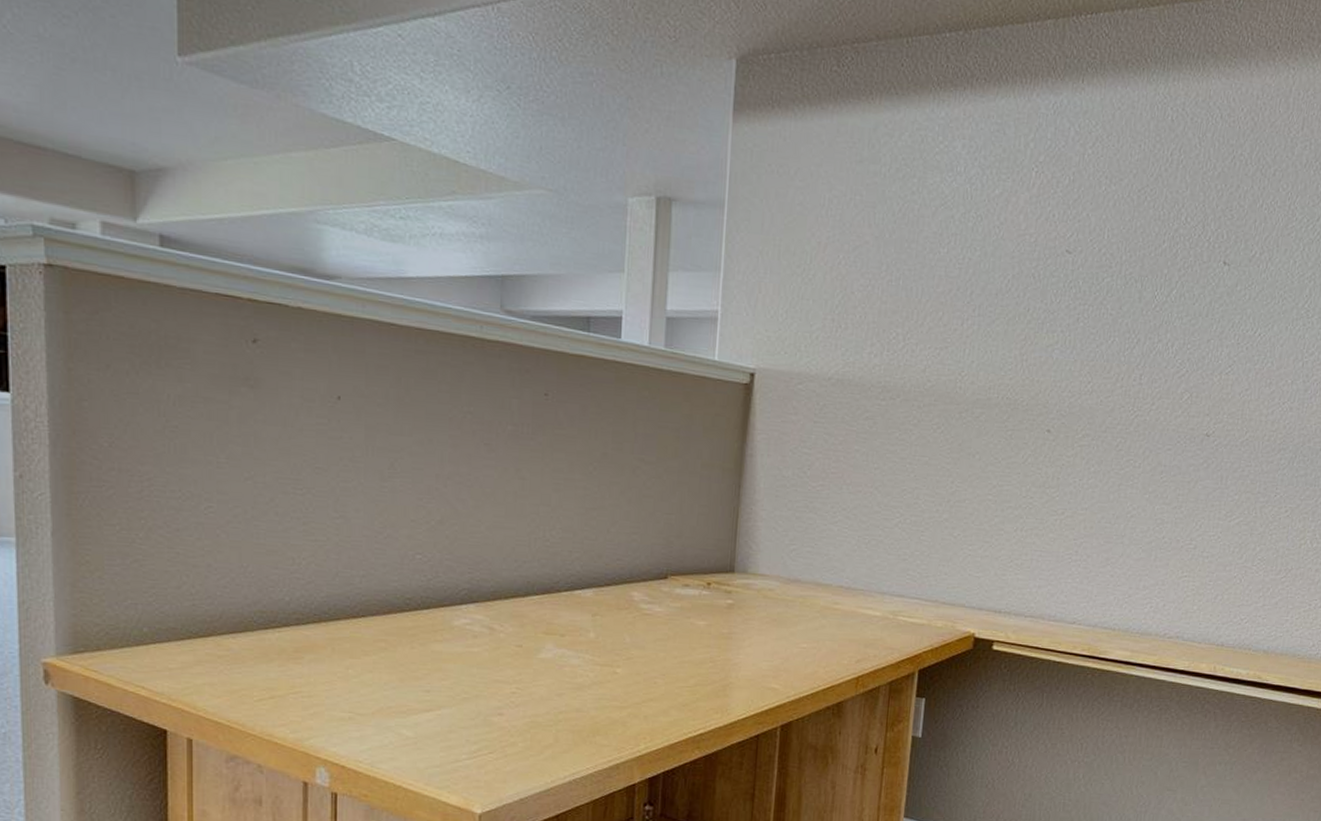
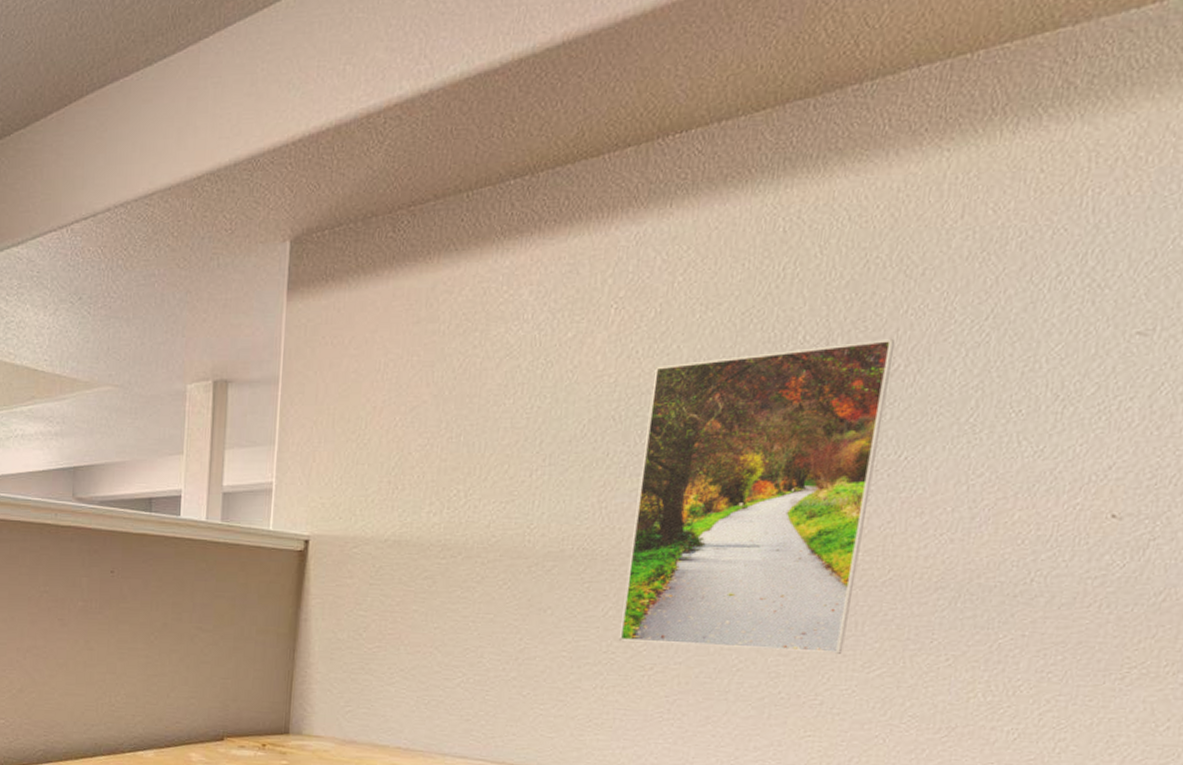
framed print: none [1036,228,1254,504] -> present [618,339,896,654]

